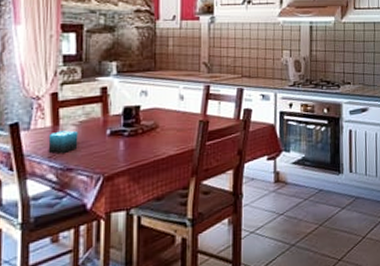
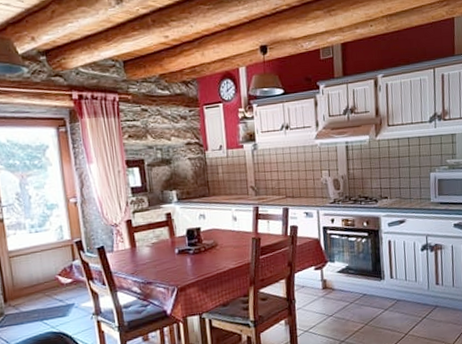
candle: present [48,130,79,154] -> none [129,251,154,271]

